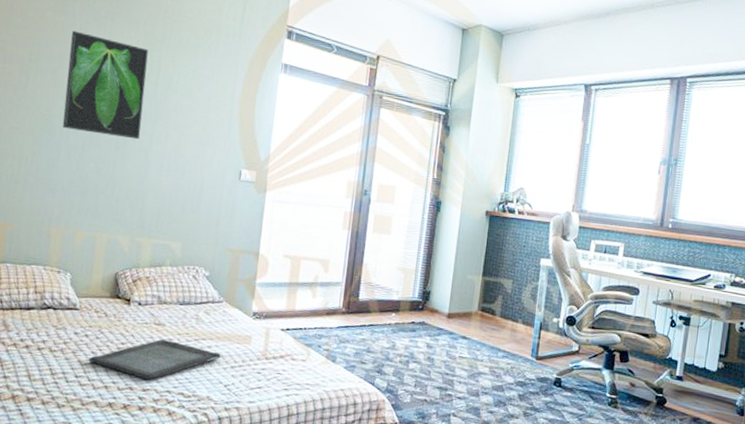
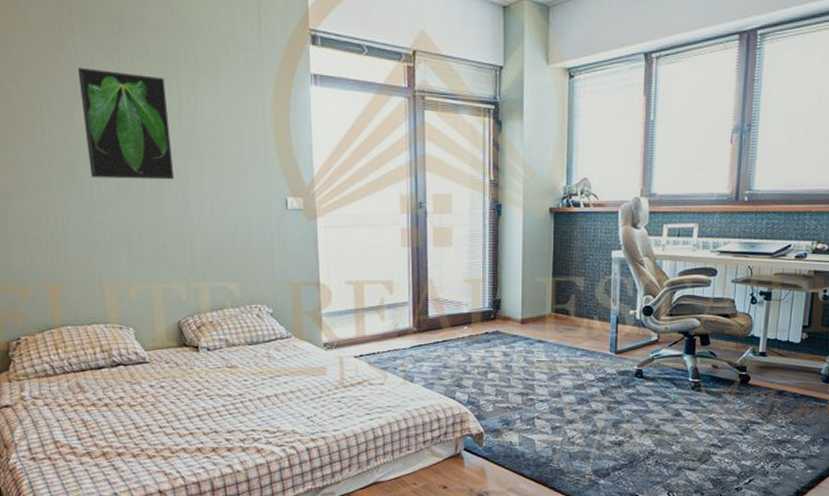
serving tray: present [88,339,221,380] -> none [169,381,299,422]

